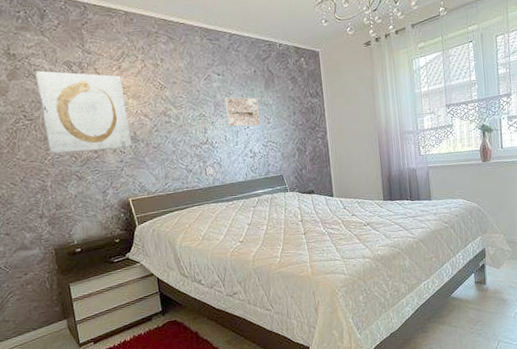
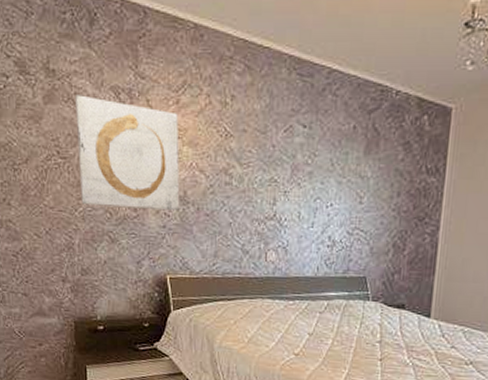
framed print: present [224,97,260,127] -> none [304,160,351,204]

